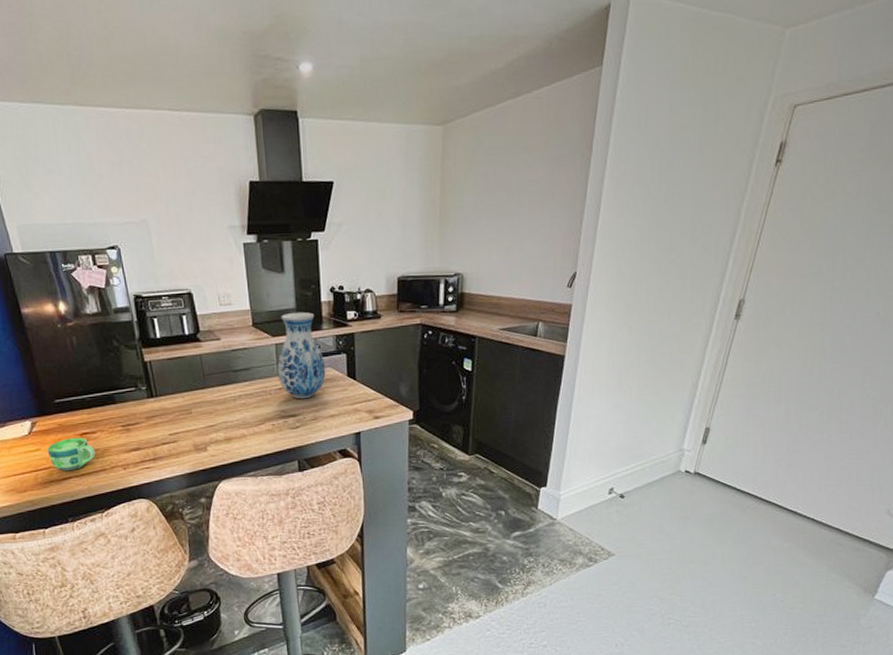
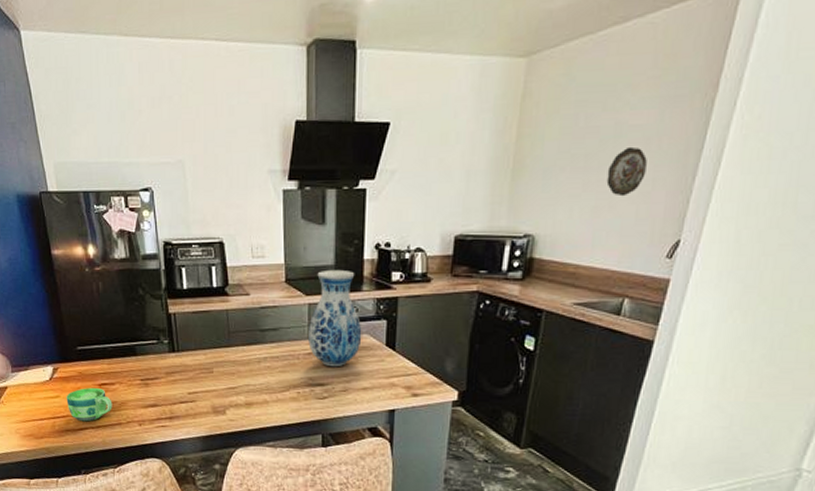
decorative plate: none [515,197,545,239] -> present [606,146,647,197]

